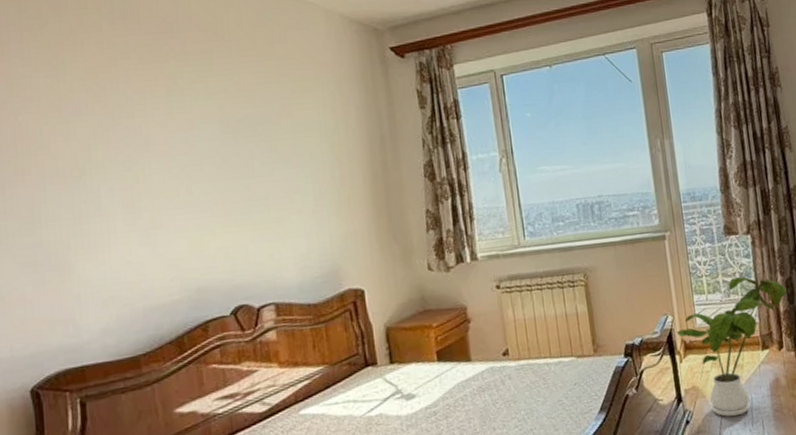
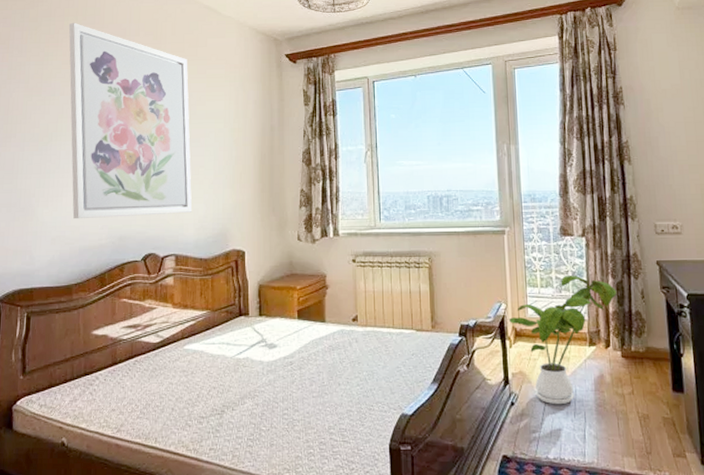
wall art: none [88,17,291,273] -> present [68,22,192,219]

